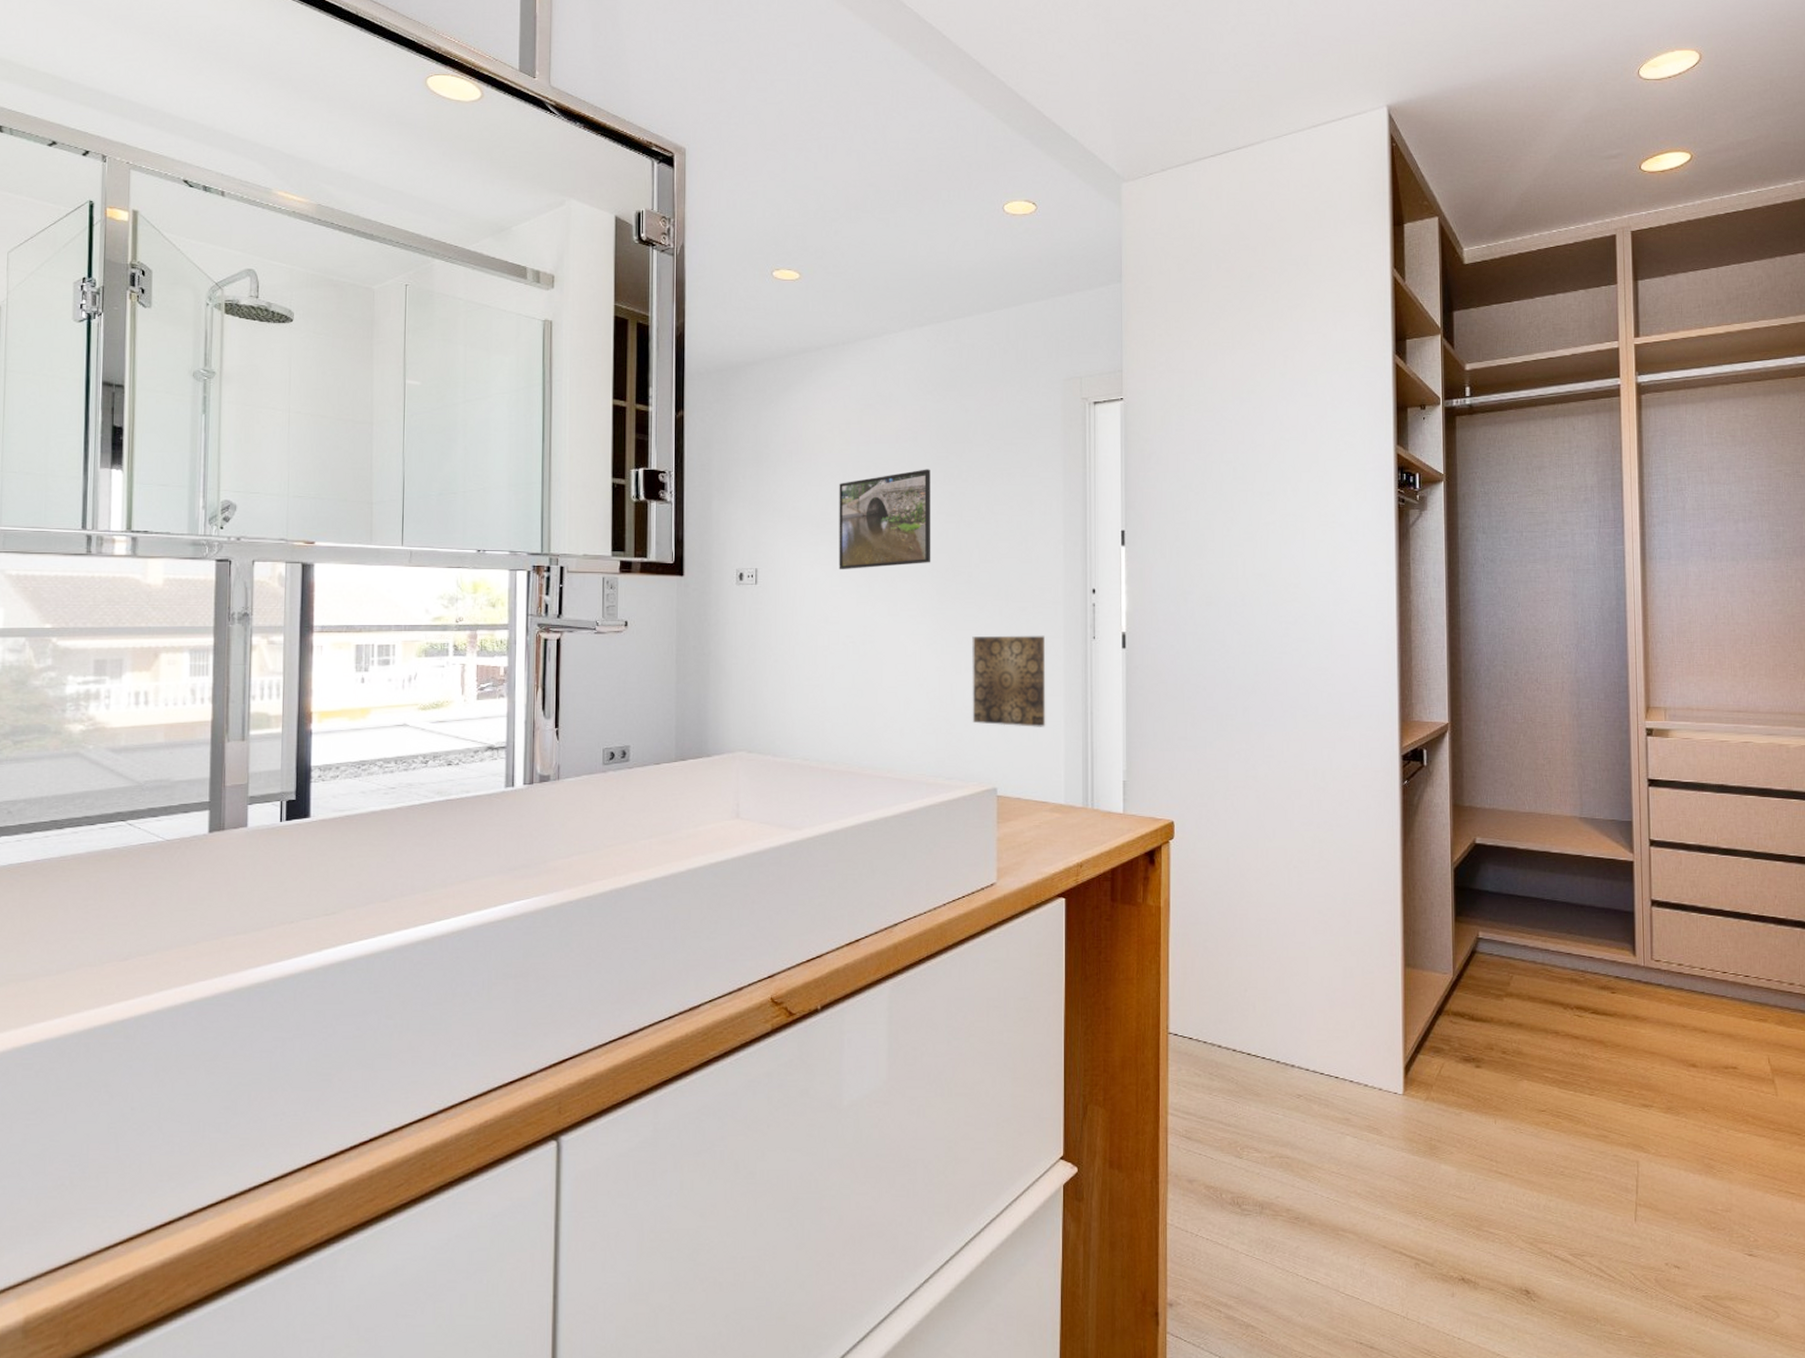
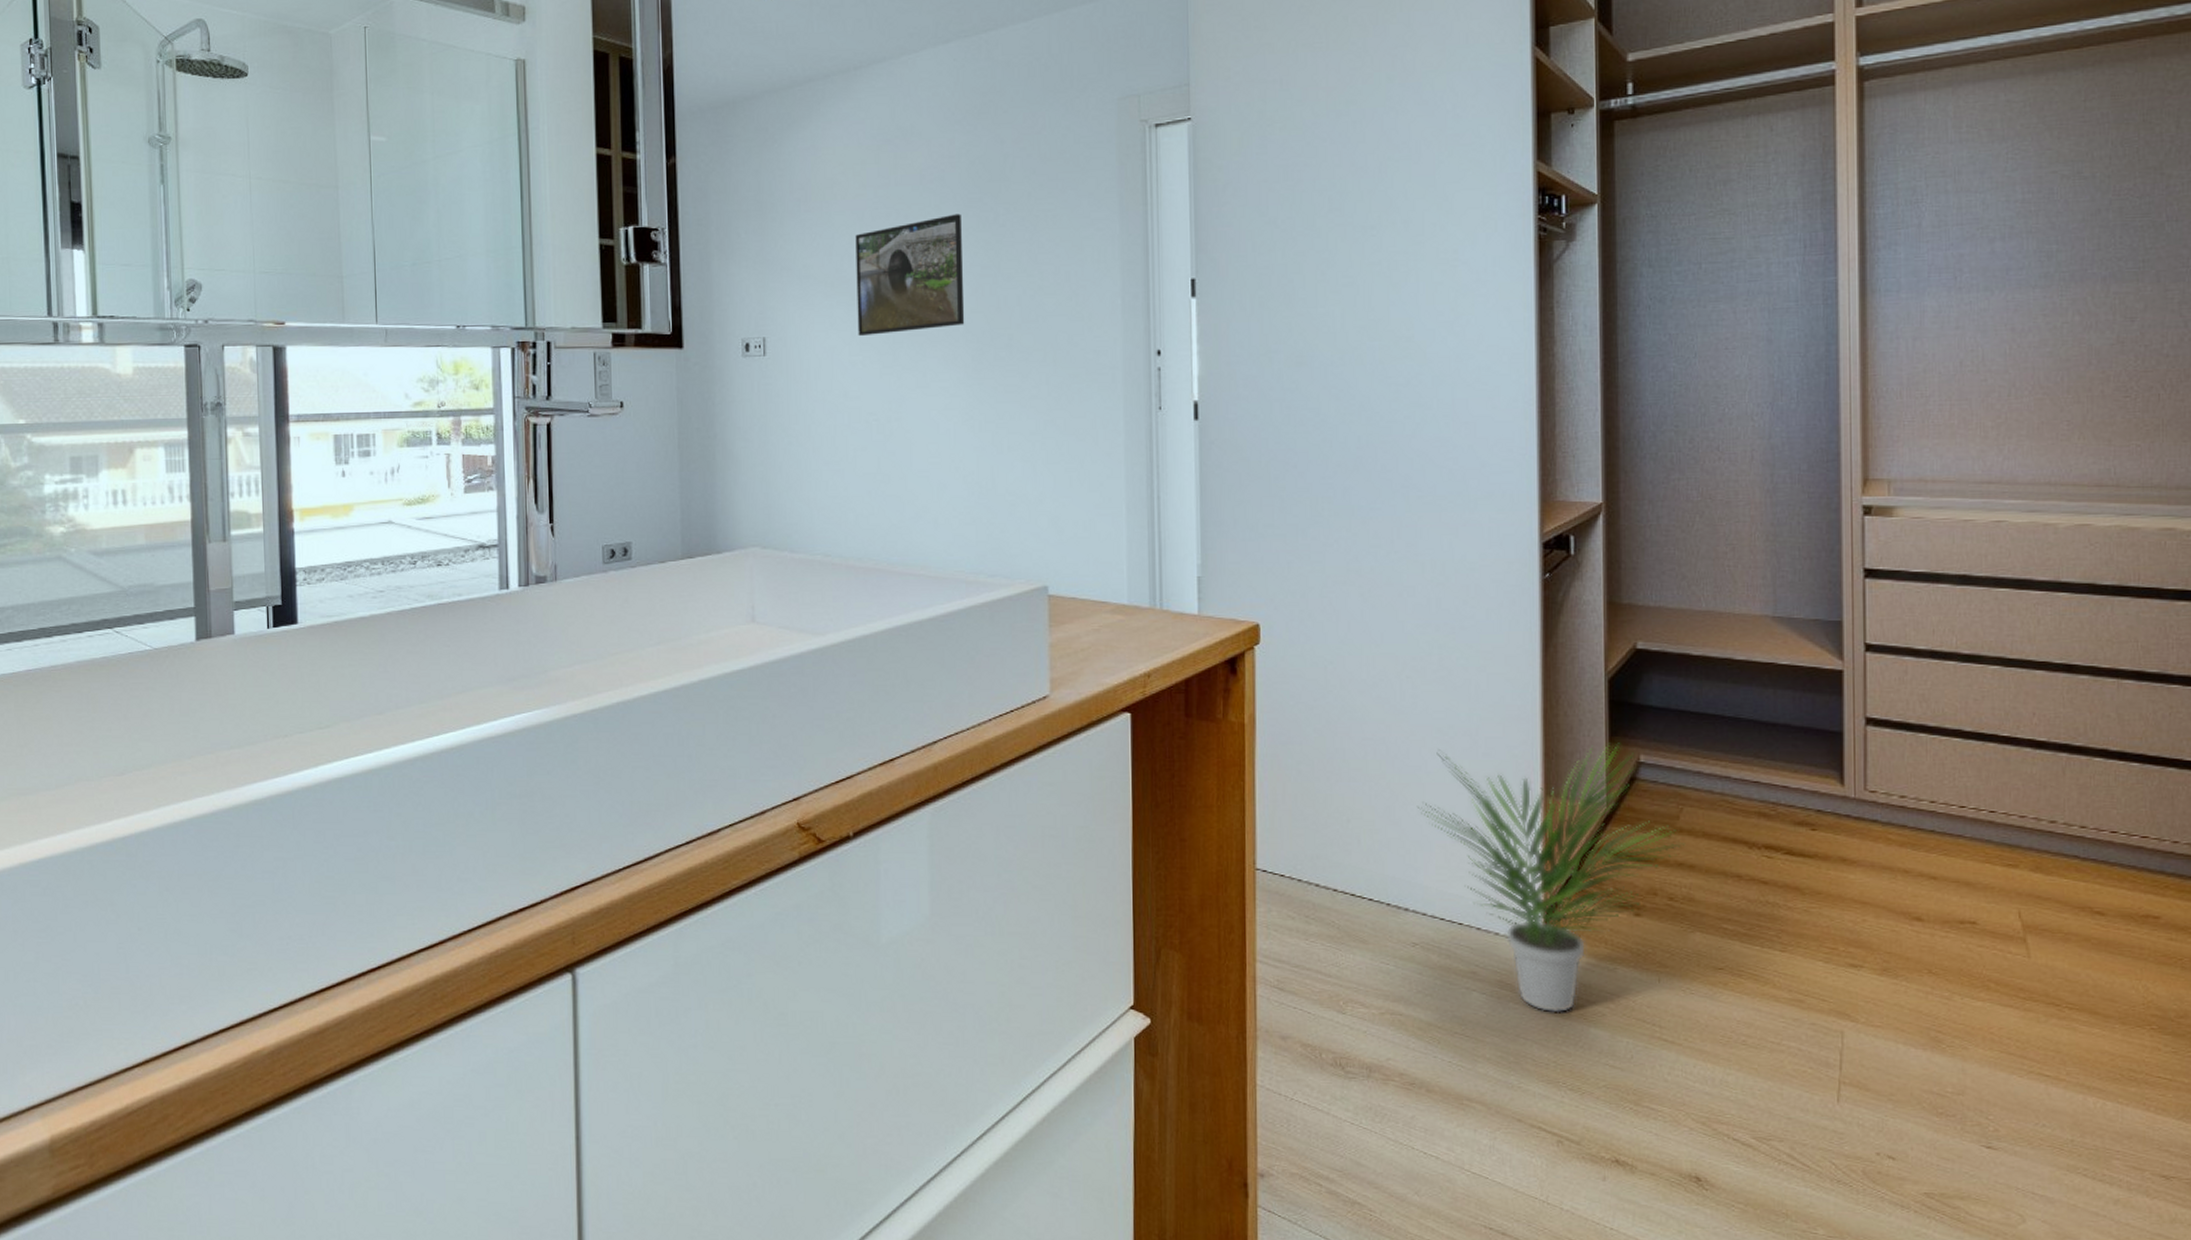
wall art: present [972,635,1046,727] -> none [1015,407,1104,515]
potted plant: none [1301,921,1515,1153] -> present [1416,742,1686,1013]

